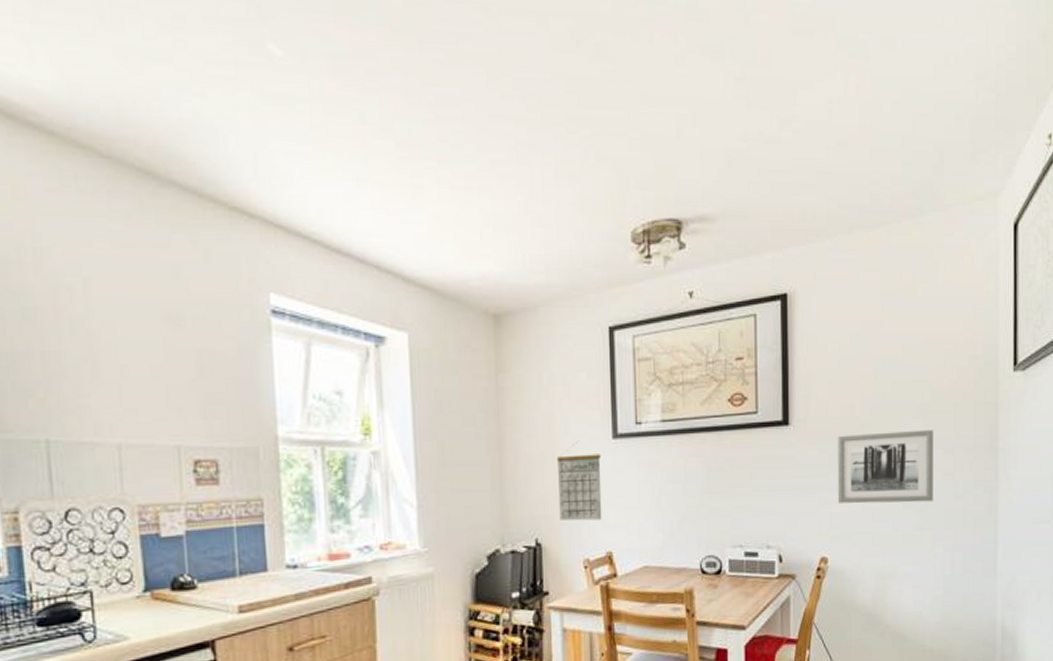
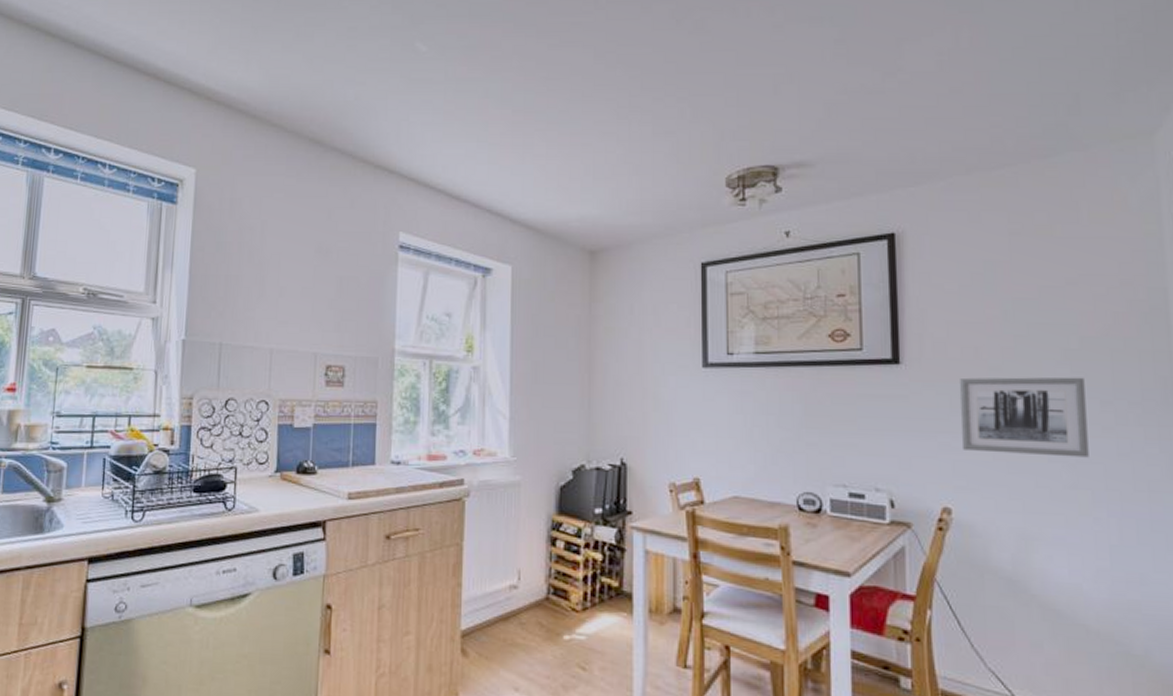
calendar: present [556,442,602,521] -> none [644,368,690,445]

